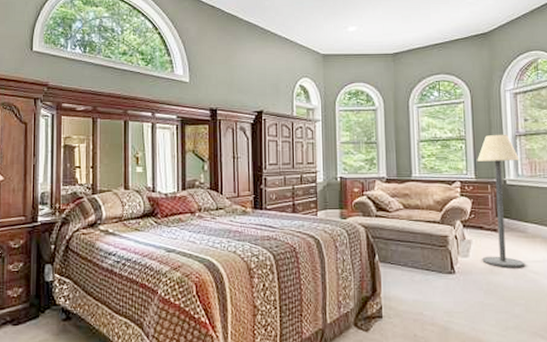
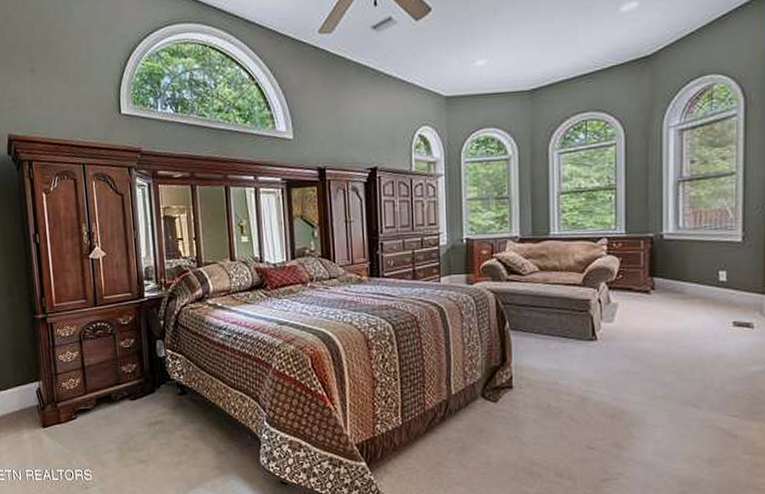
floor lamp: present [477,134,525,267] -> none [629,180,681,332]

